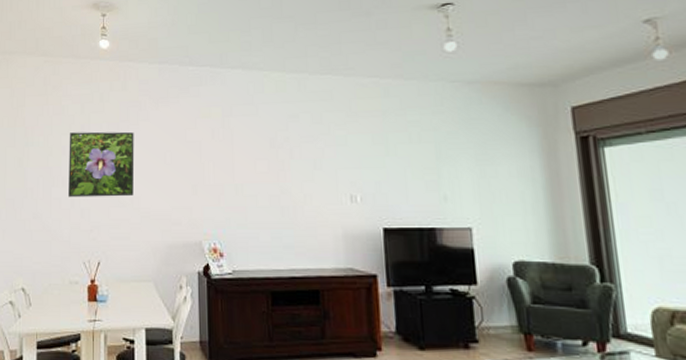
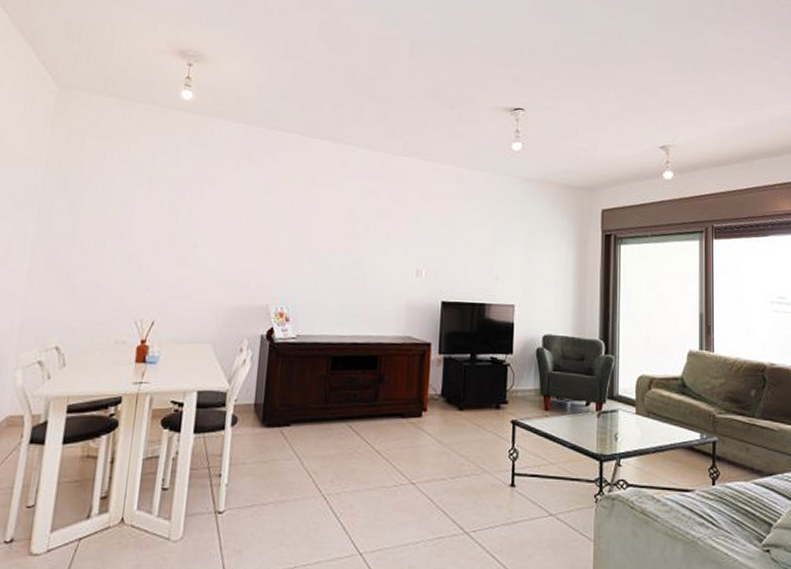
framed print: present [68,131,135,198] -> none [125,183,210,256]

